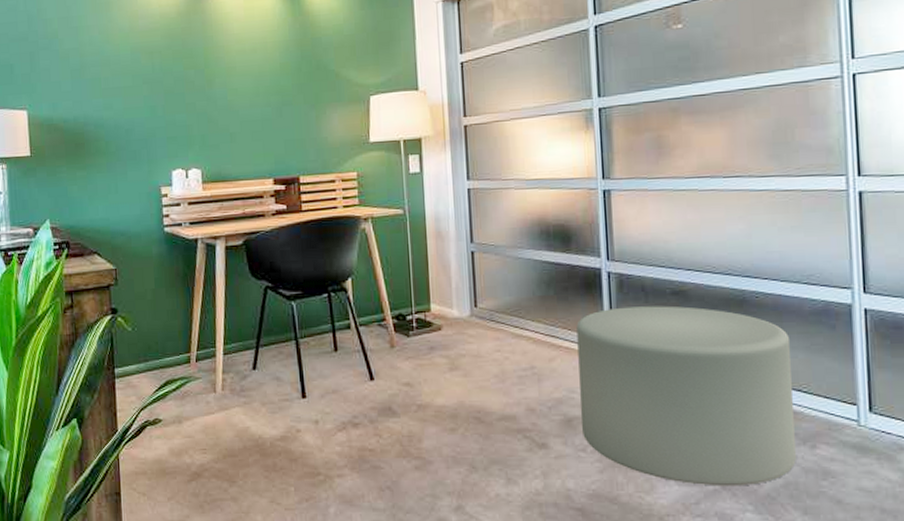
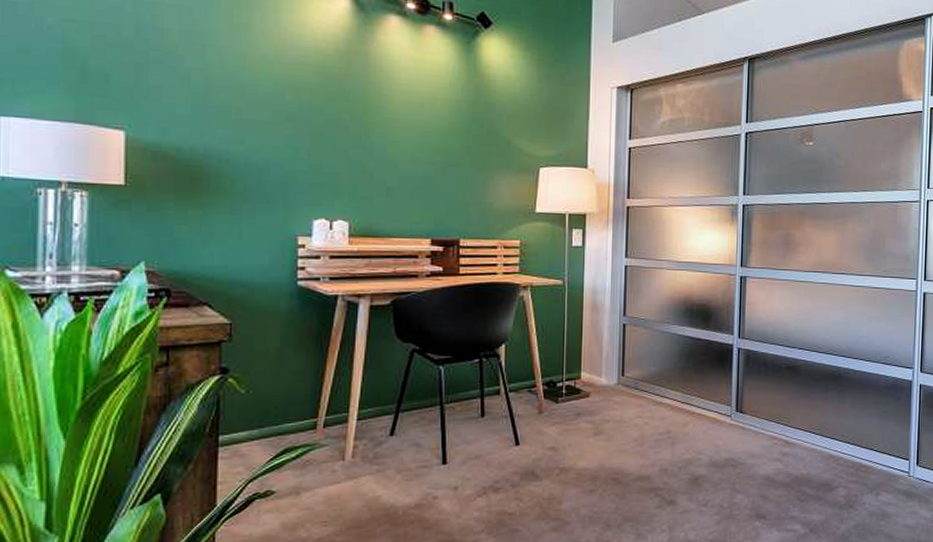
pouf: present [576,306,796,487] -> none [706,378,869,531]

